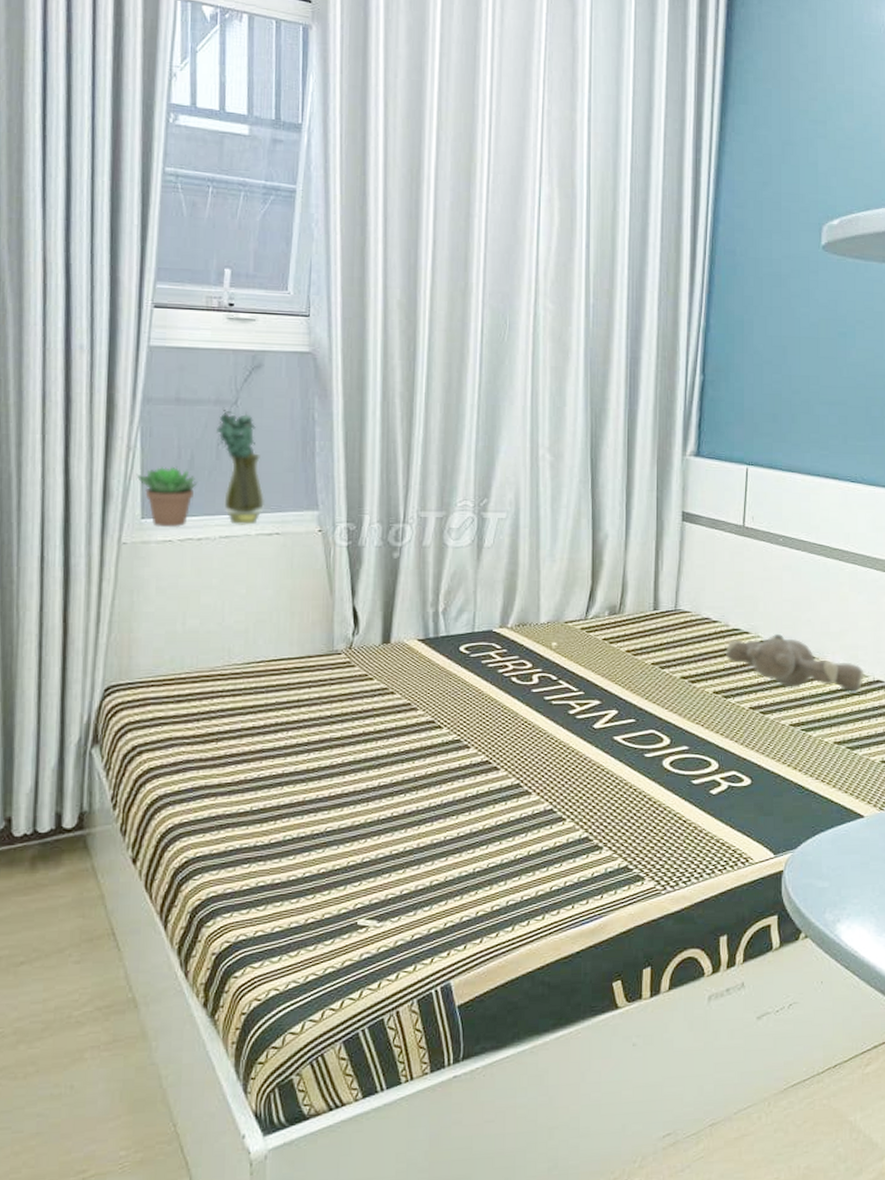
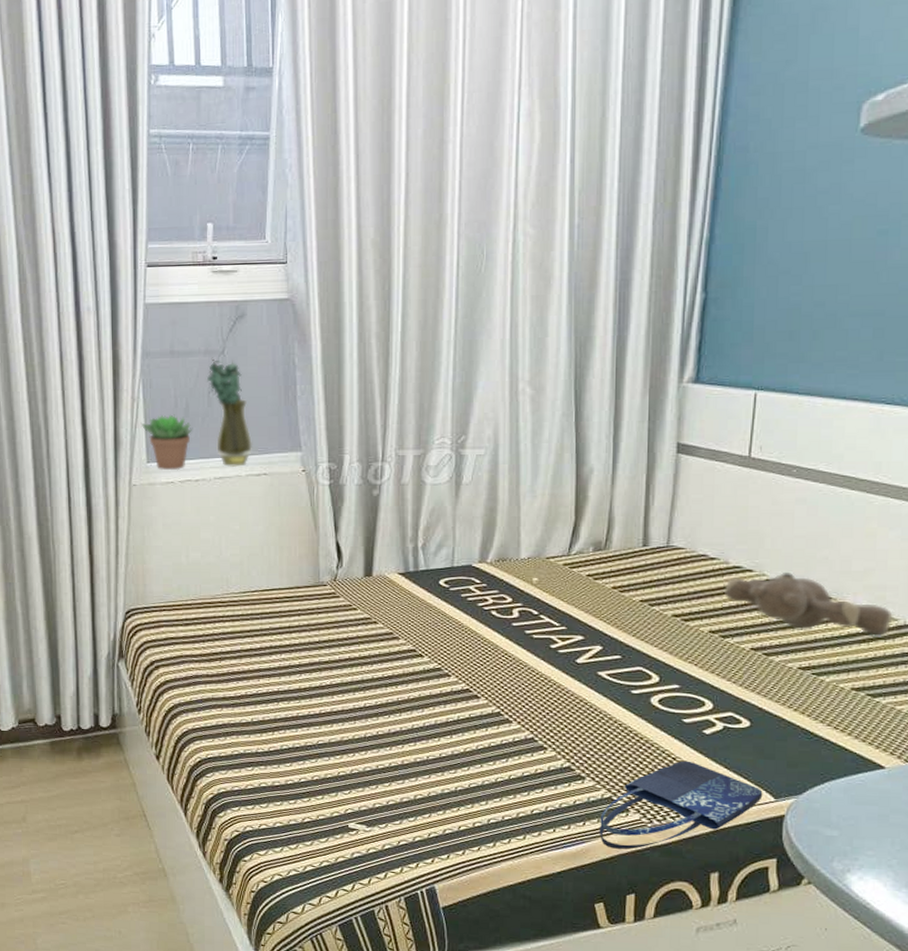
shopping bag: none [616,822,764,921] -> present [599,760,763,850]

